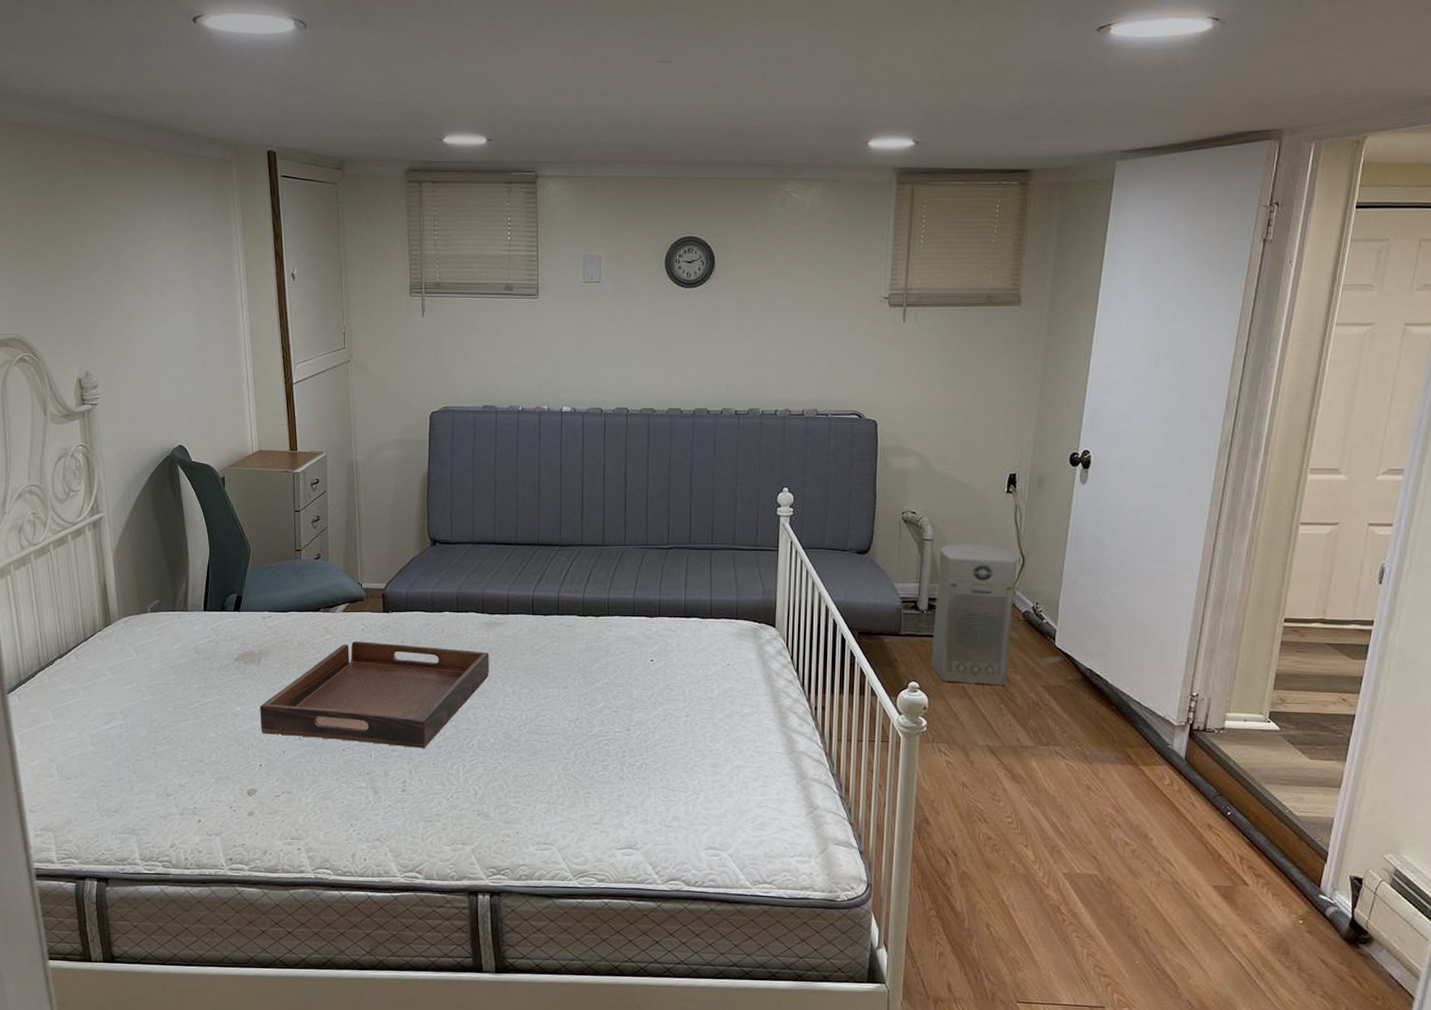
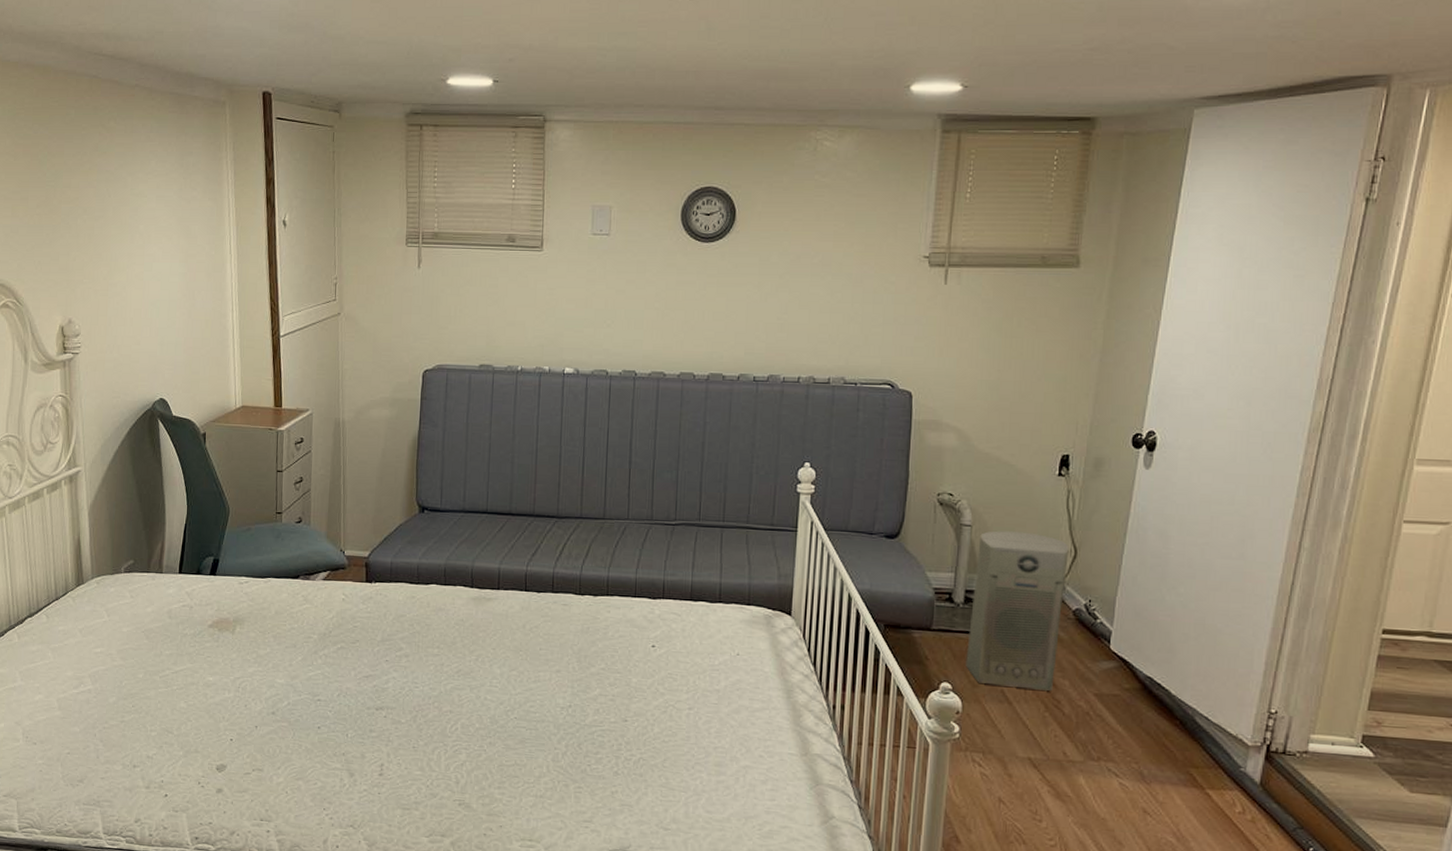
serving tray: present [260,641,489,748] -> none [233,612,477,730]

